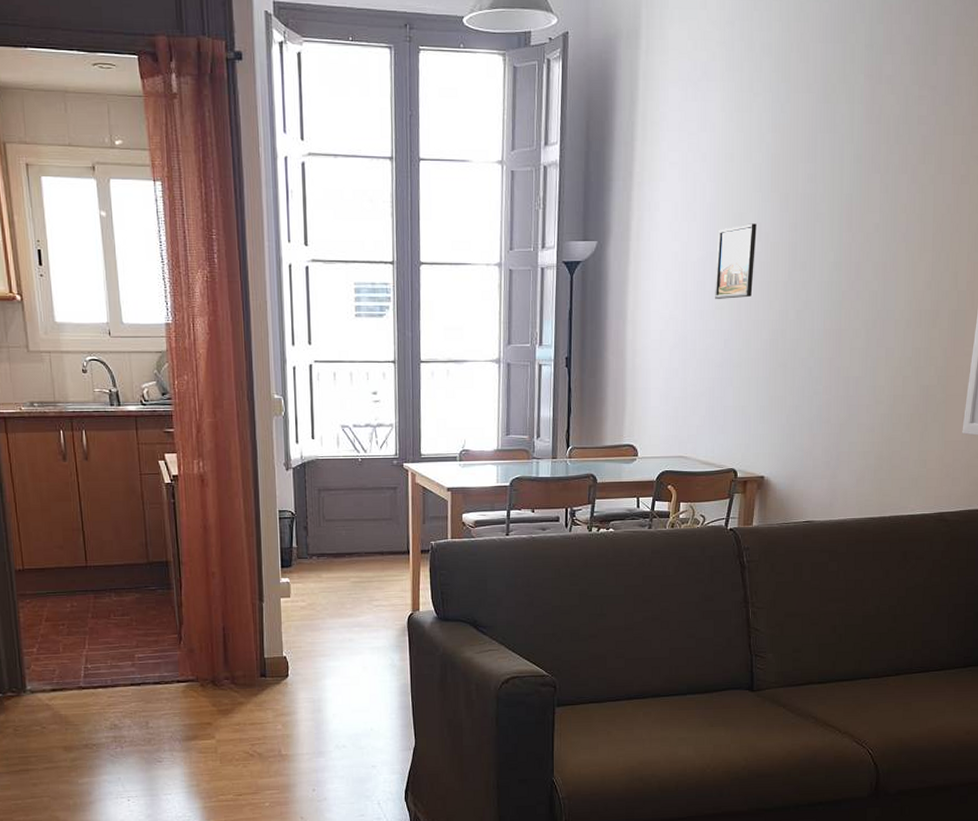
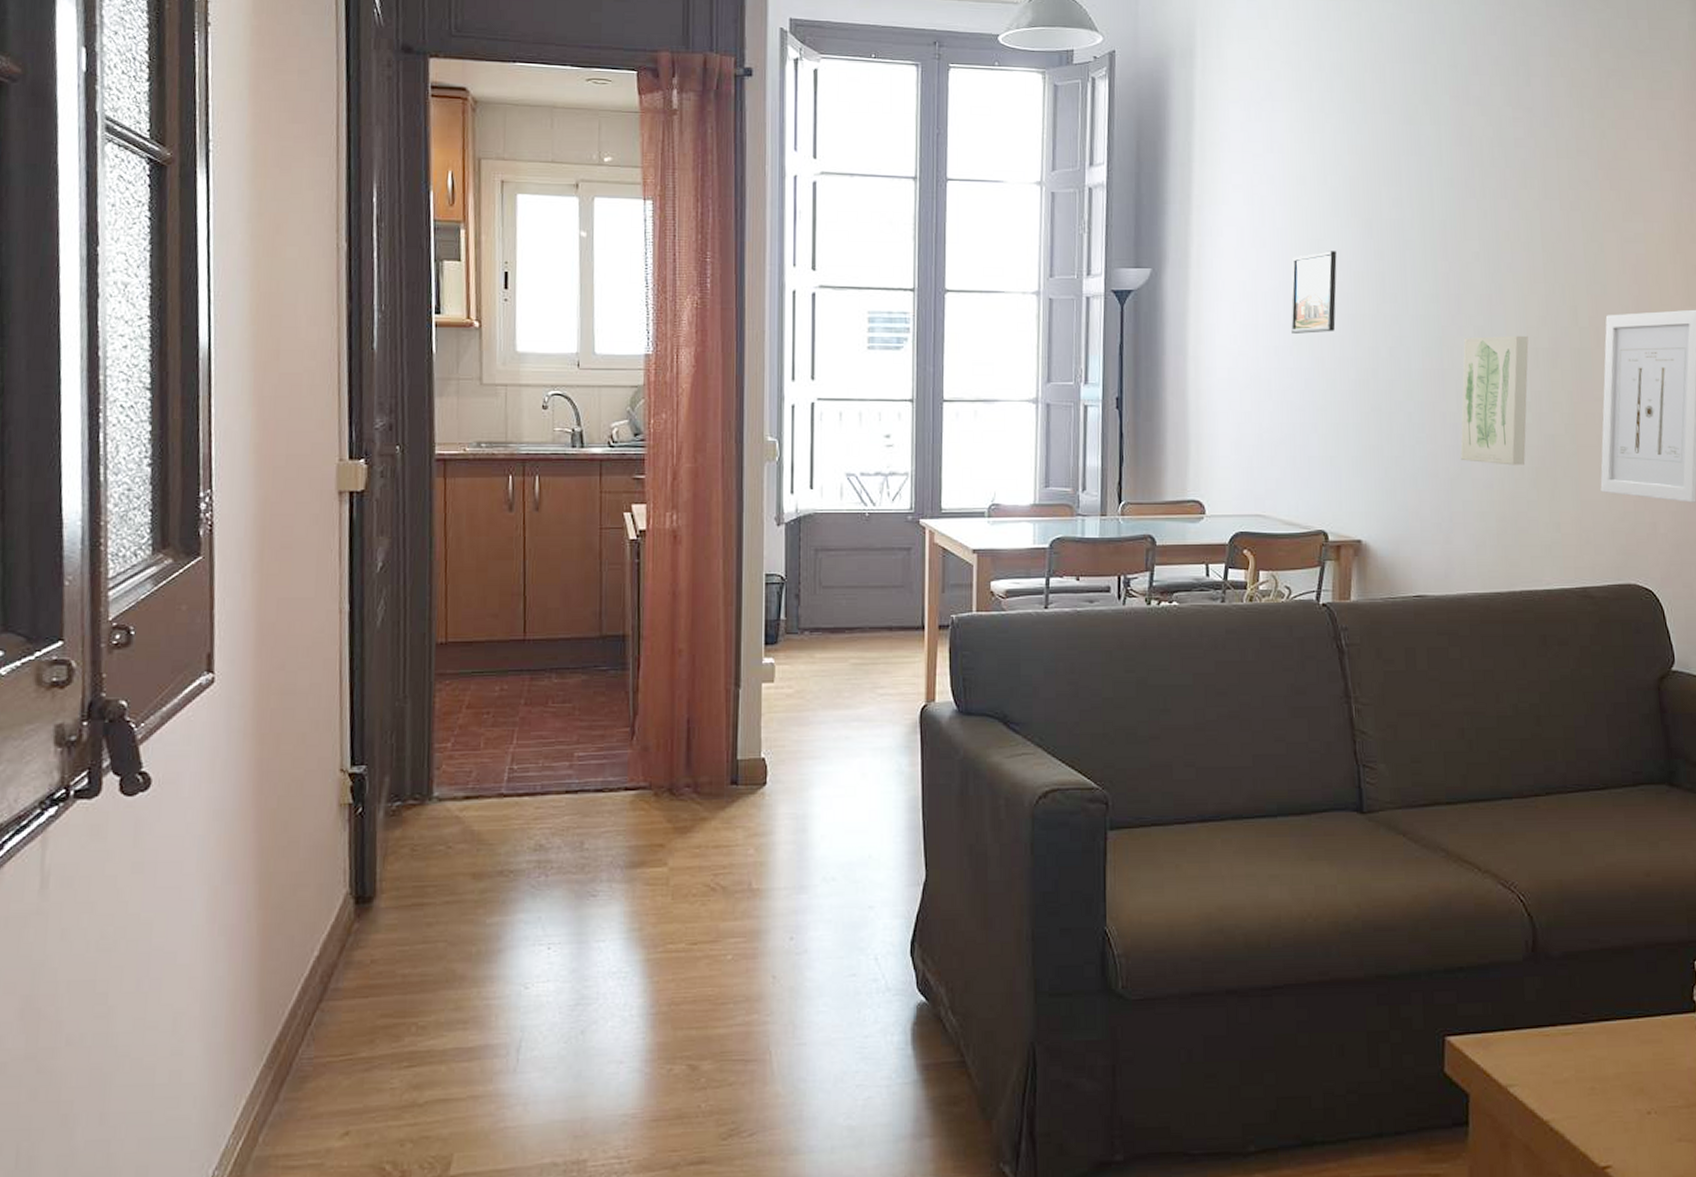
wall art: none [850,299,914,412] -> present [1460,335,1529,466]

